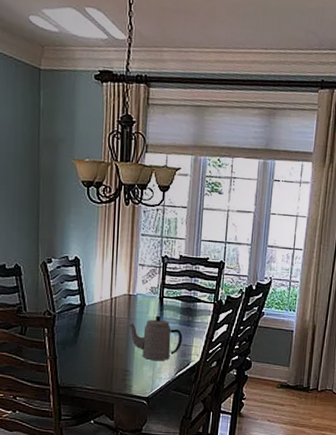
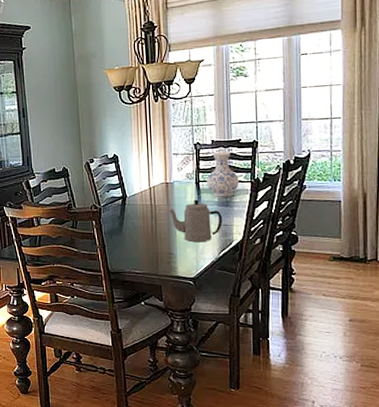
vase: none [171,268,203,316] -> present [207,151,239,197]

